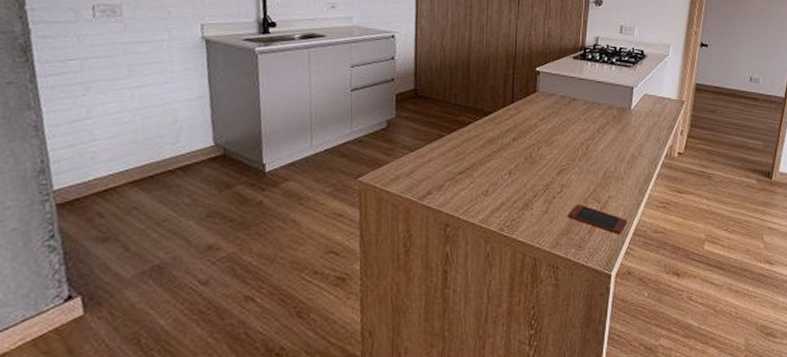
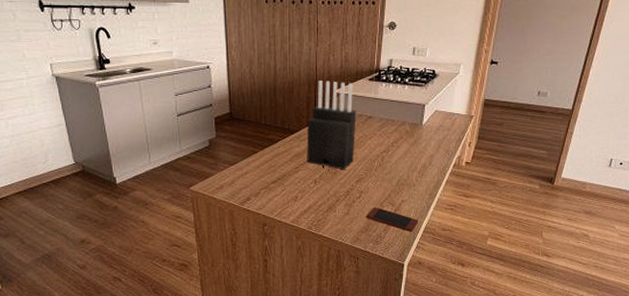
knife block: none [501,57,559,160] -> present [307,81,356,170]

